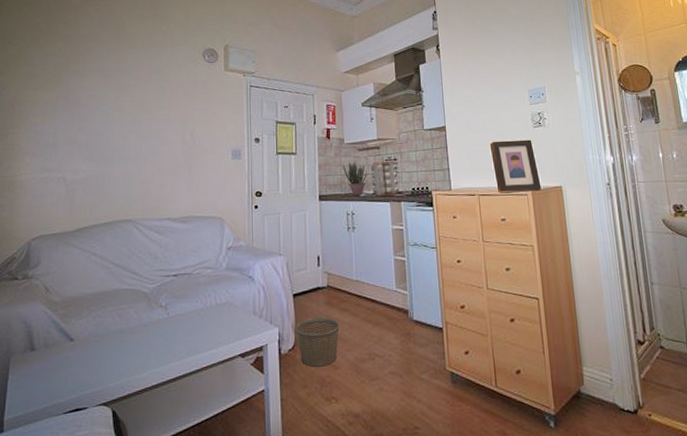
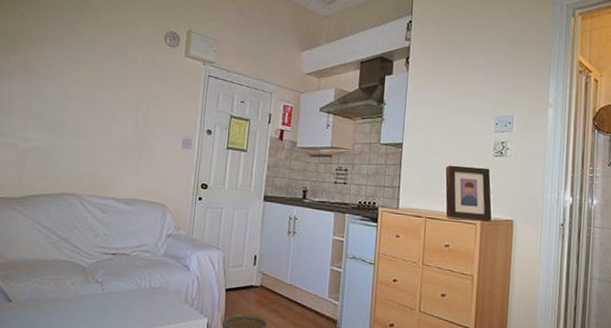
potted plant: present [342,161,367,196] -> none [291,166,316,202]
spice rack: present [370,156,399,198] -> none [318,165,347,207]

